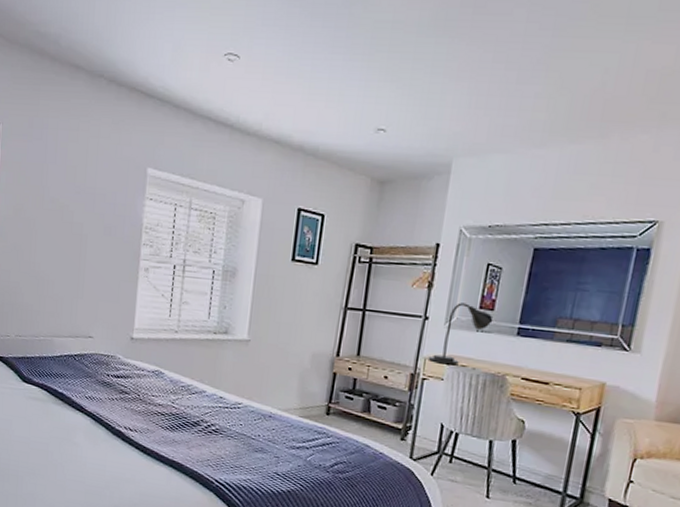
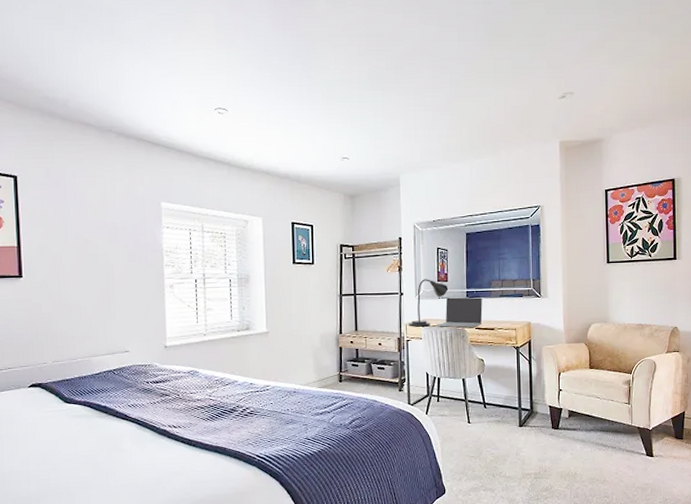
laptop: none [466,332,540,377] -> present [436,297,483,328]

